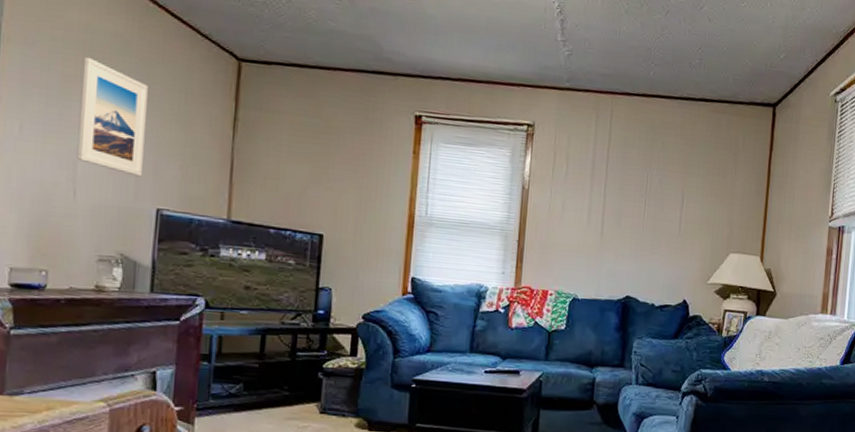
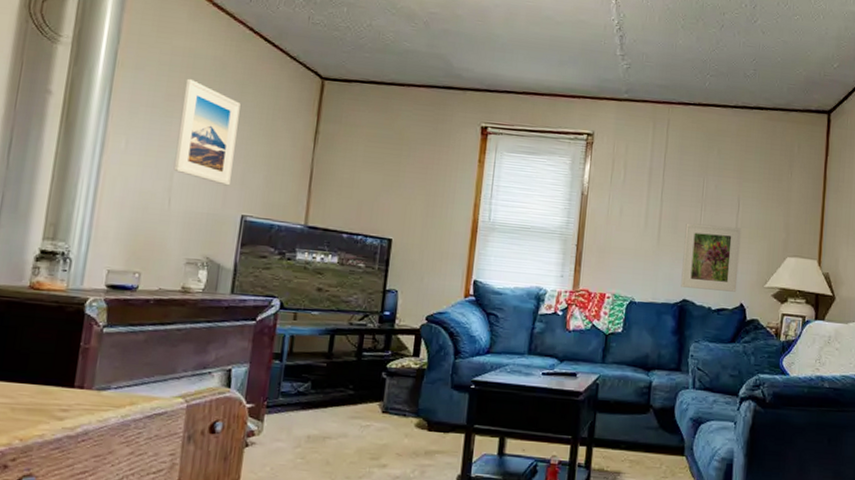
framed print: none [624,218,685,288] -> present [681,223,742,292]

